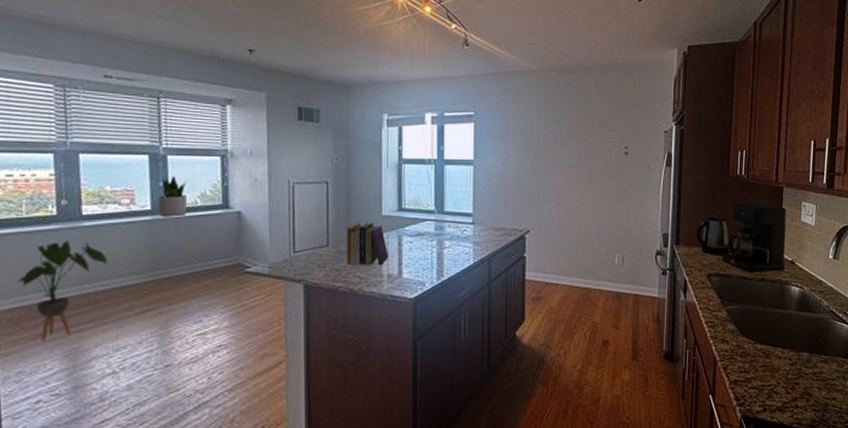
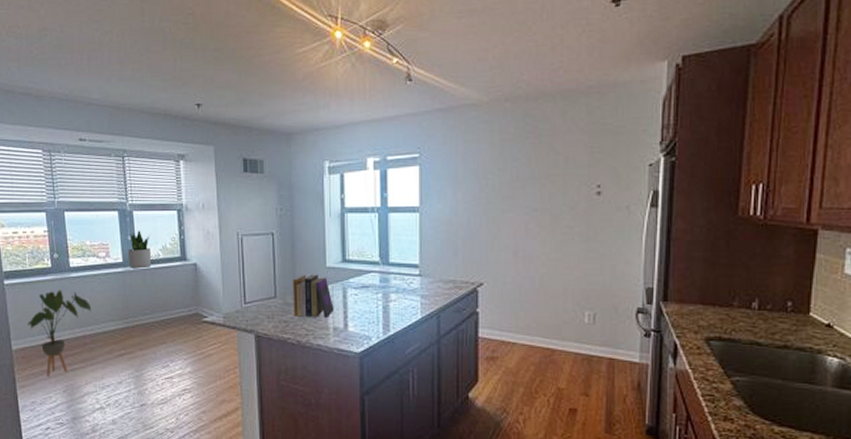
kettle: present [696,217,730,256] -> none [691,268,738,316]
coffee maker: present [721,203,787,271] -> none [725,251,823,337]

